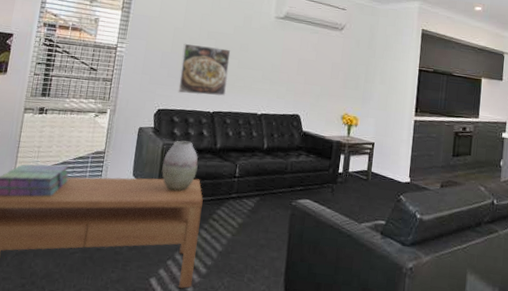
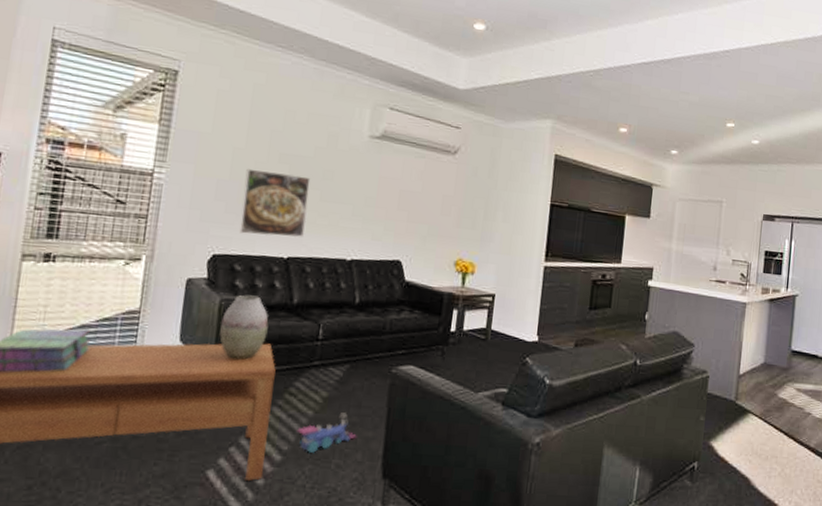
toy train: none [218,236,264,268] -> present [297,412,356,453]

